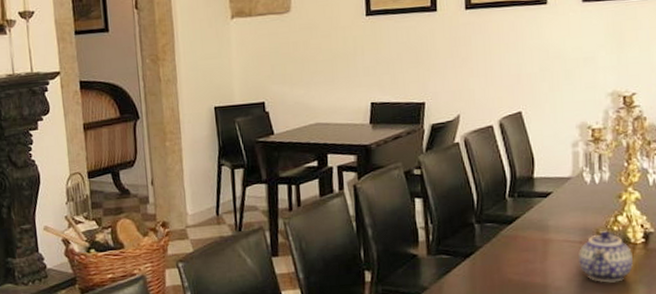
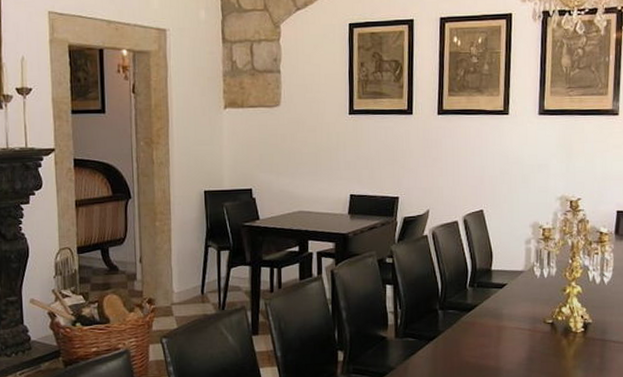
teapot: present [578,230,633,283] -> none [528,319,573,367]

